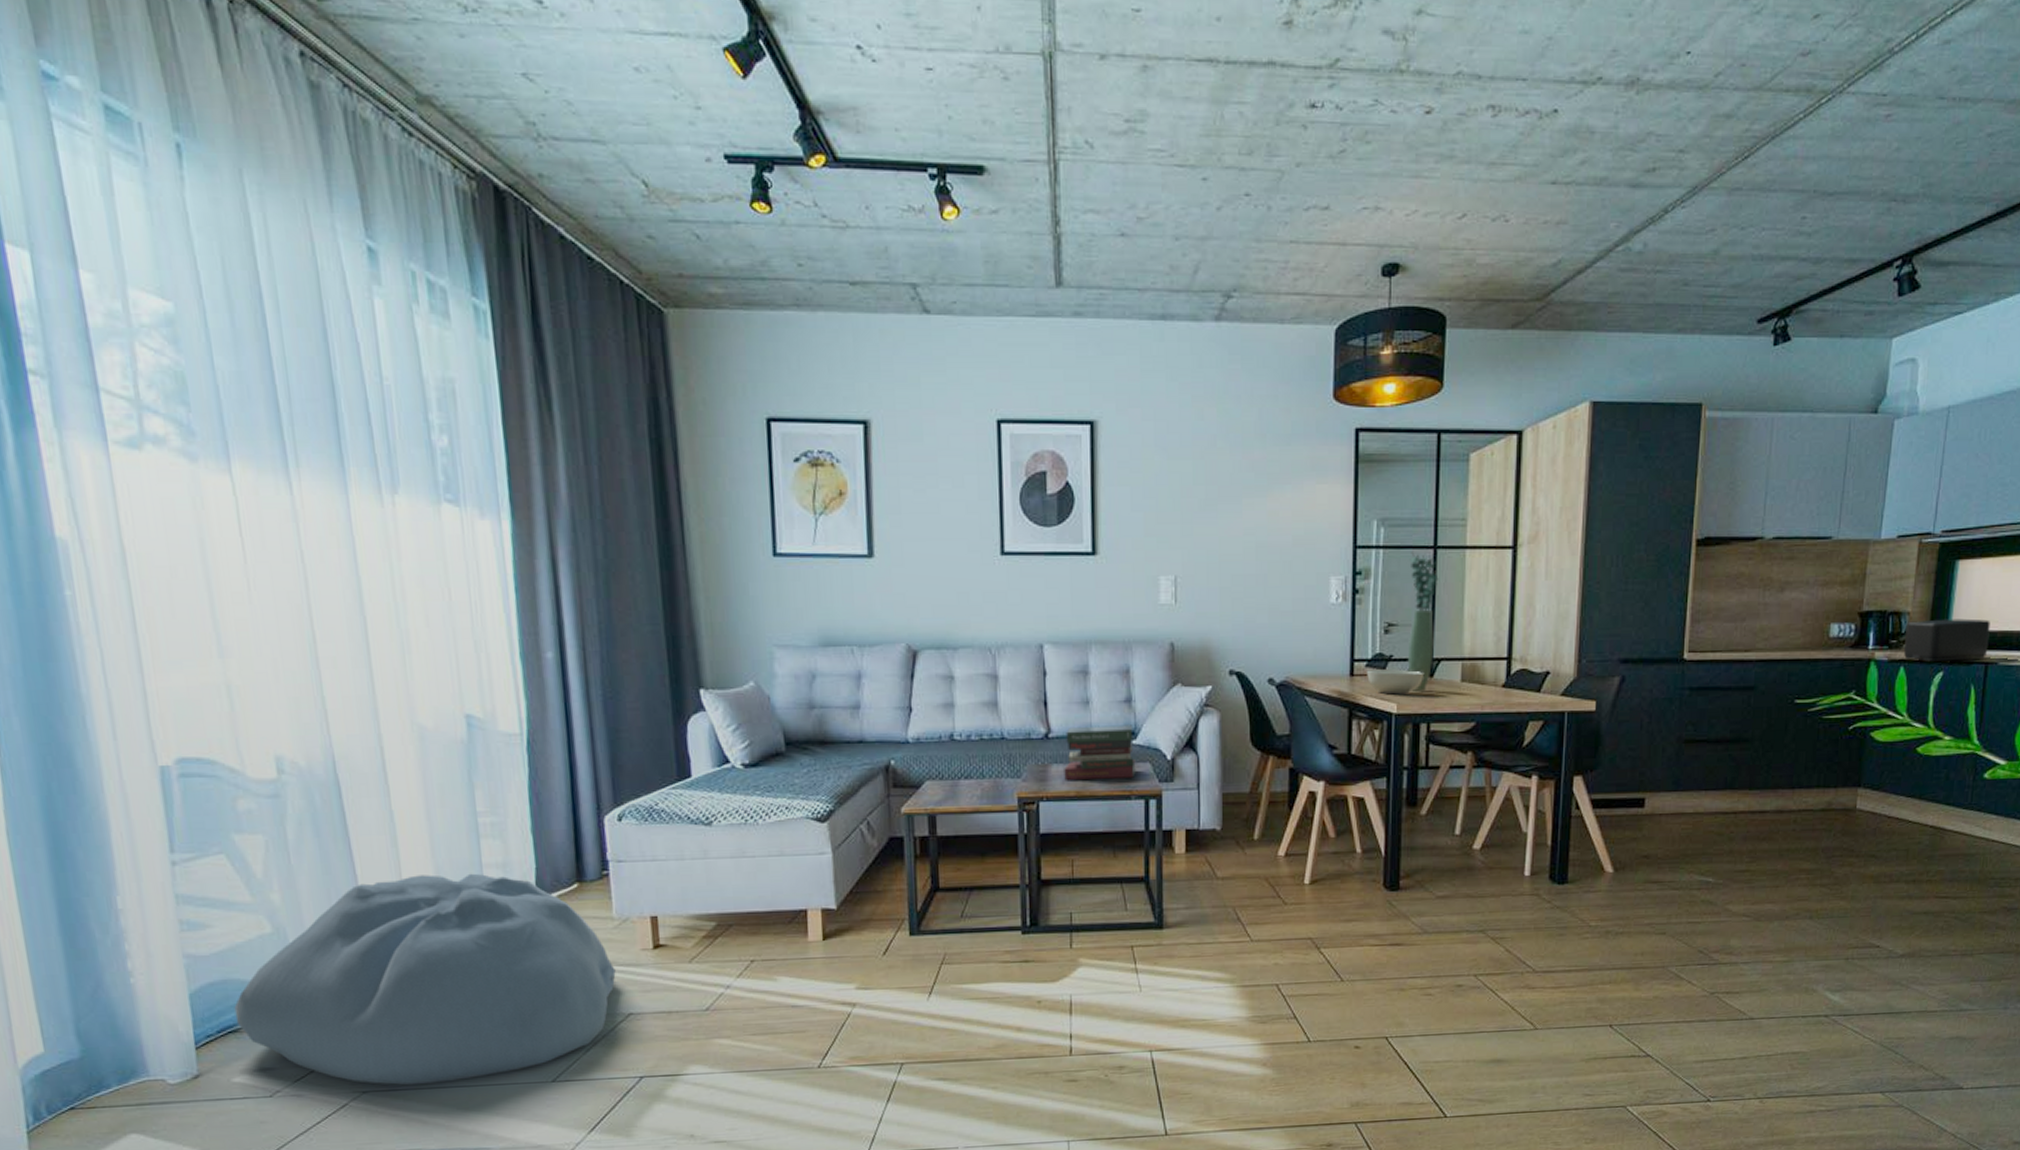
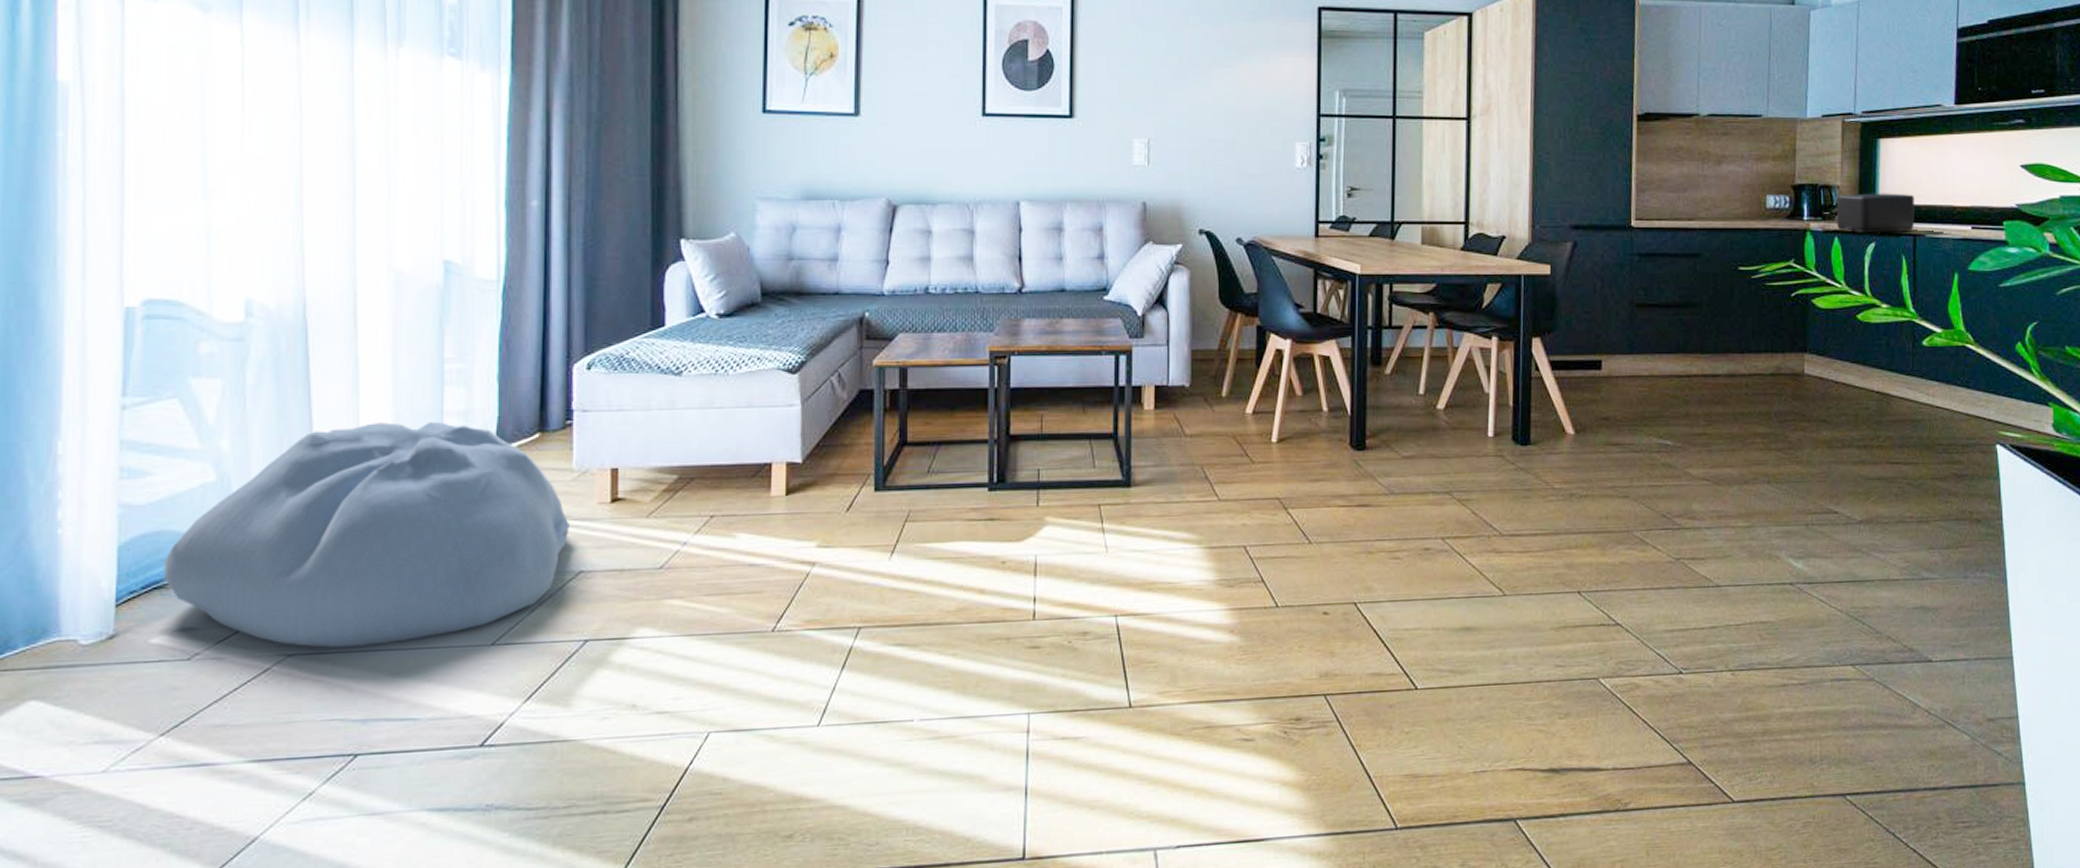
books: present [1064,725,1136,780] -> none [1036,281,1107,334]
bowl: present [1366,669,1425,695] -> none [1330,231,1386,256]
vase: present [1408,551,1439,693] -> none [1370,120,1398,254]

